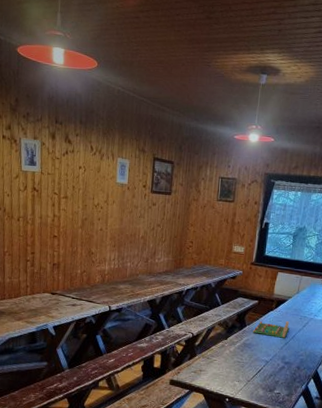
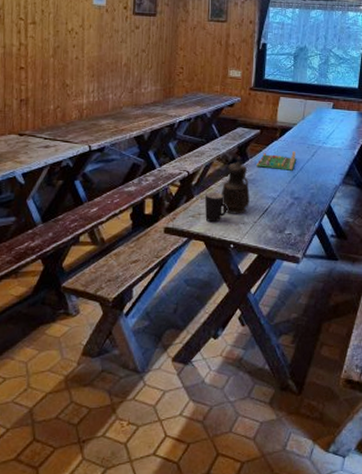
mug: none [205,352,225,379] -> present [204,191,228,223]
coffeepot: none [220,323,246,373] -> present [222,156,250,214]

